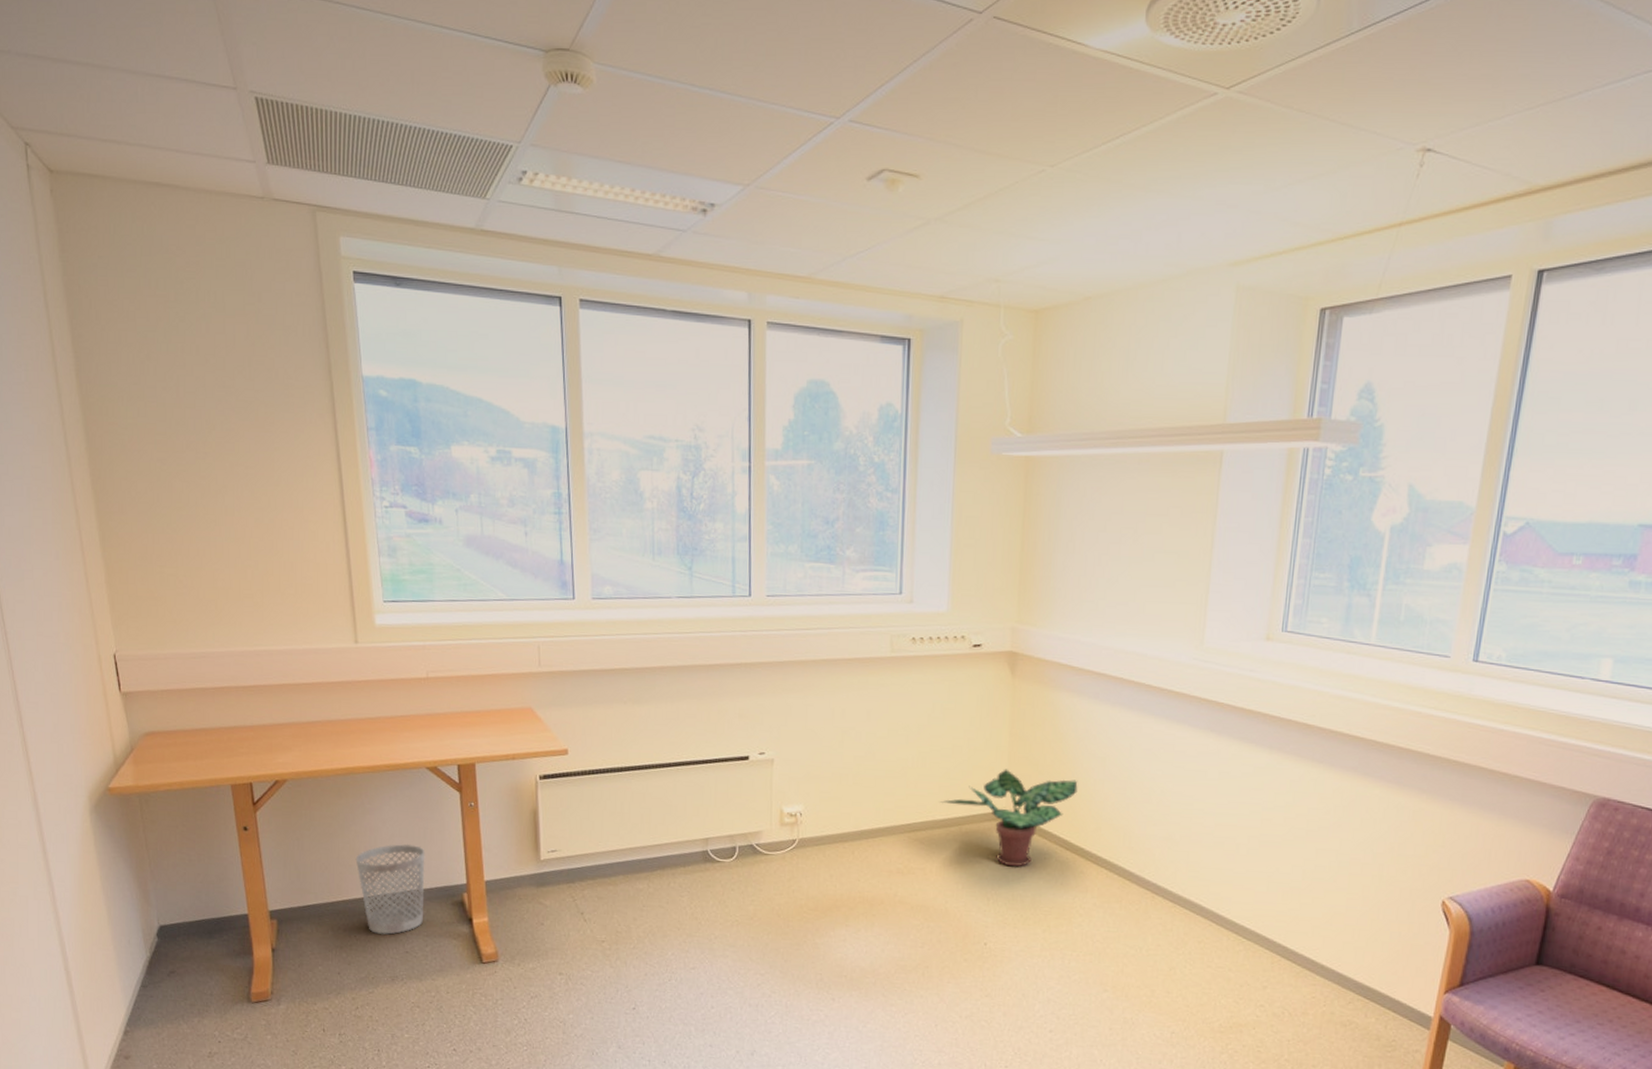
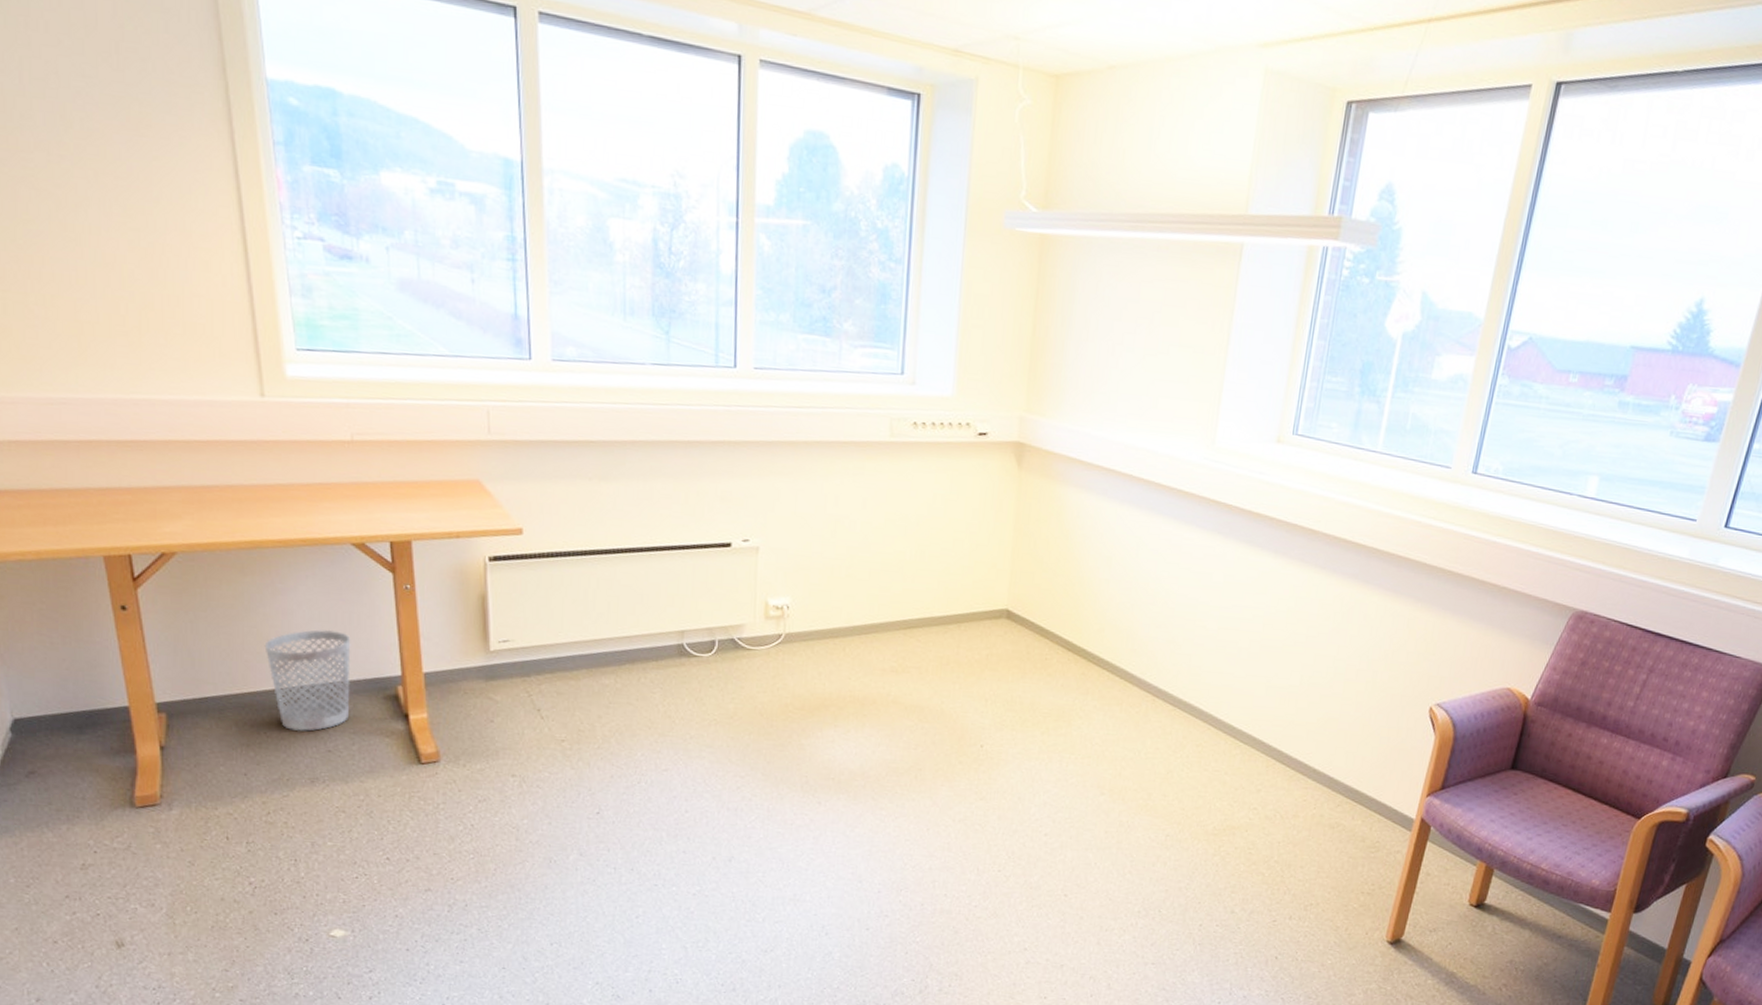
potted plant: present [941,769,1078,867] -> none [939,565,1083,668]

